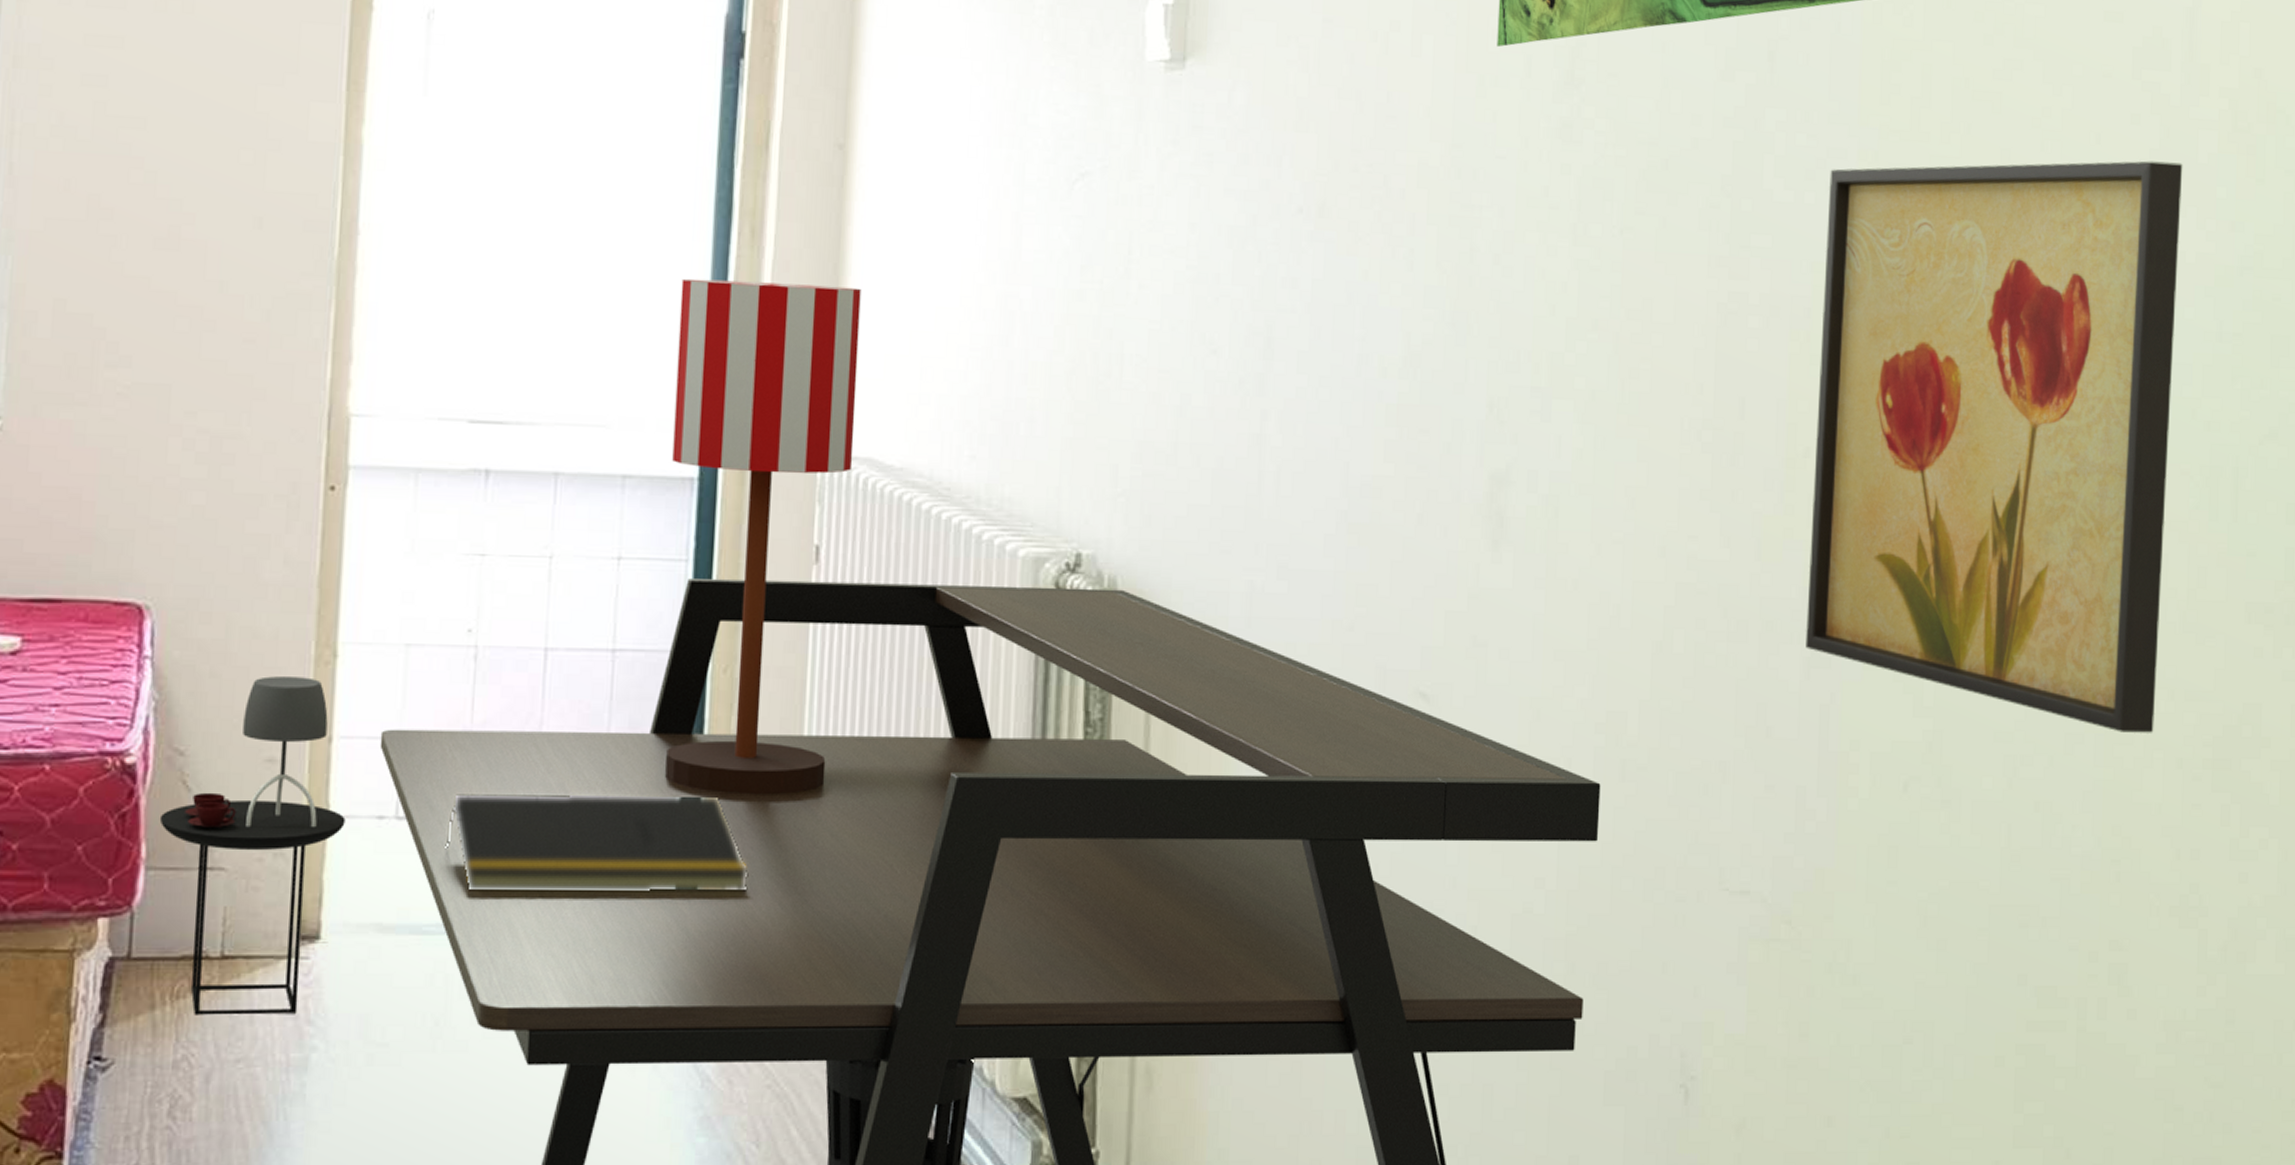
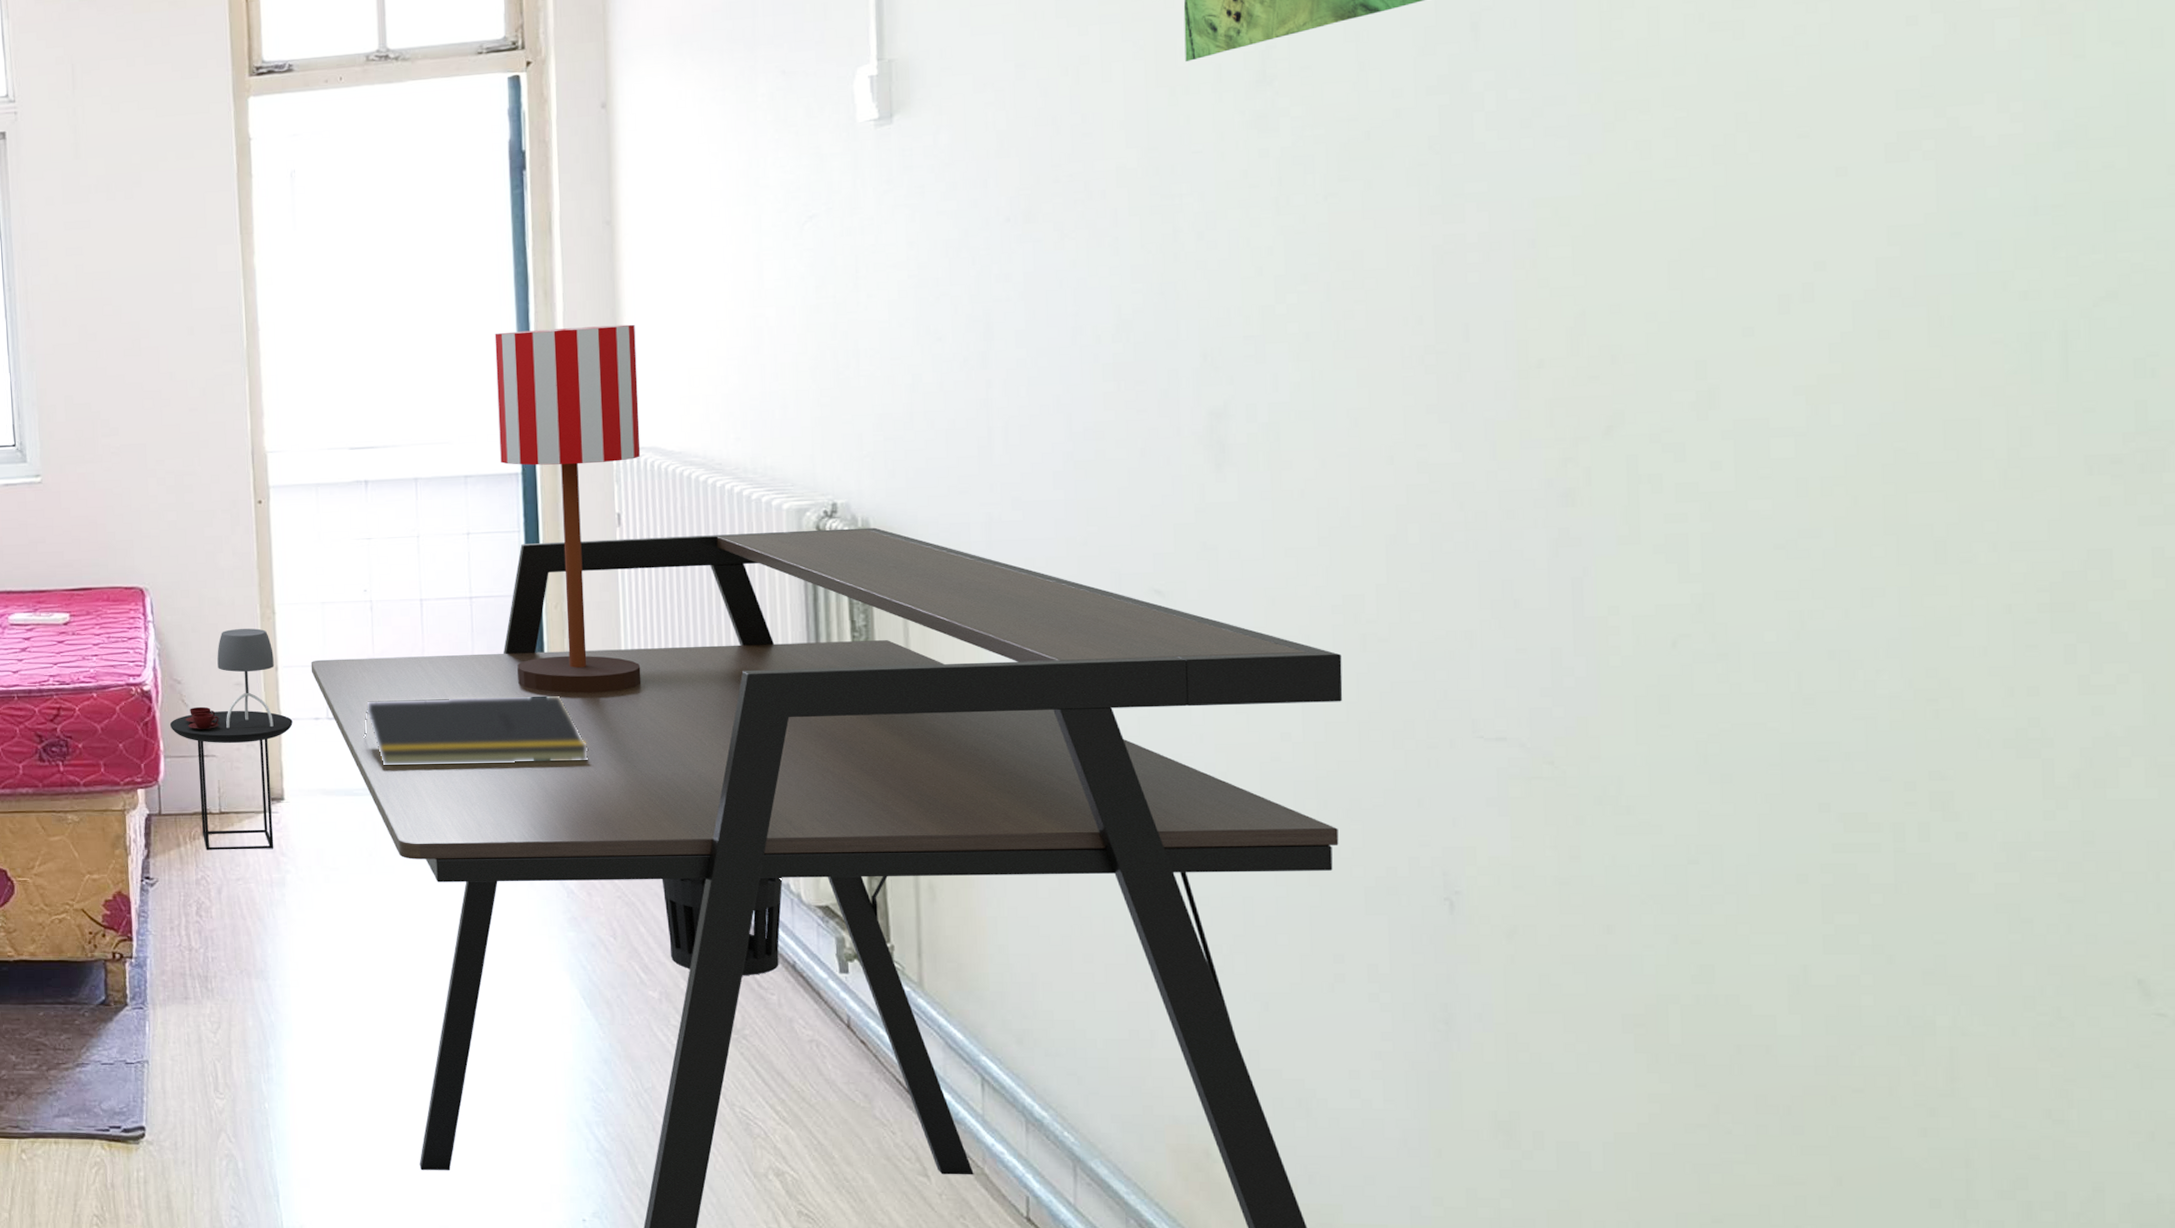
wall art: present [1806,161,2183,733] -> none [1548,54,1977,584]

